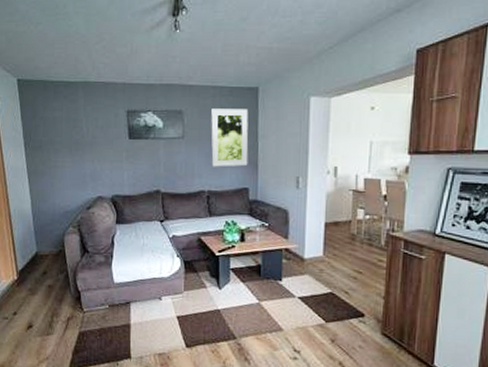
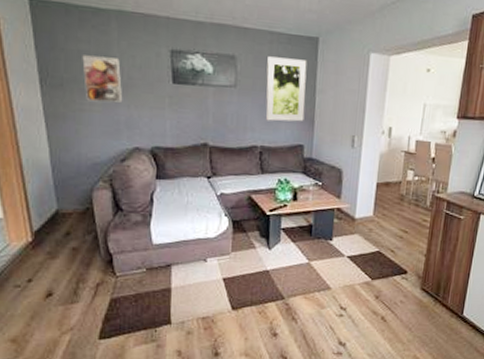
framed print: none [56,121,87,159] -> present [82,55,122,102]

